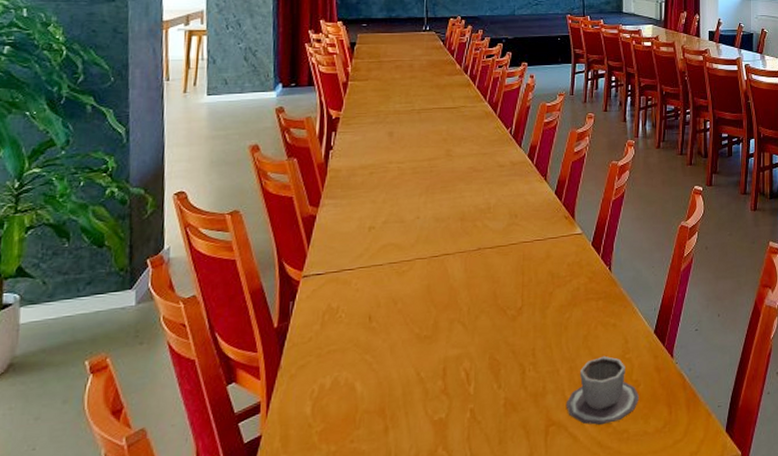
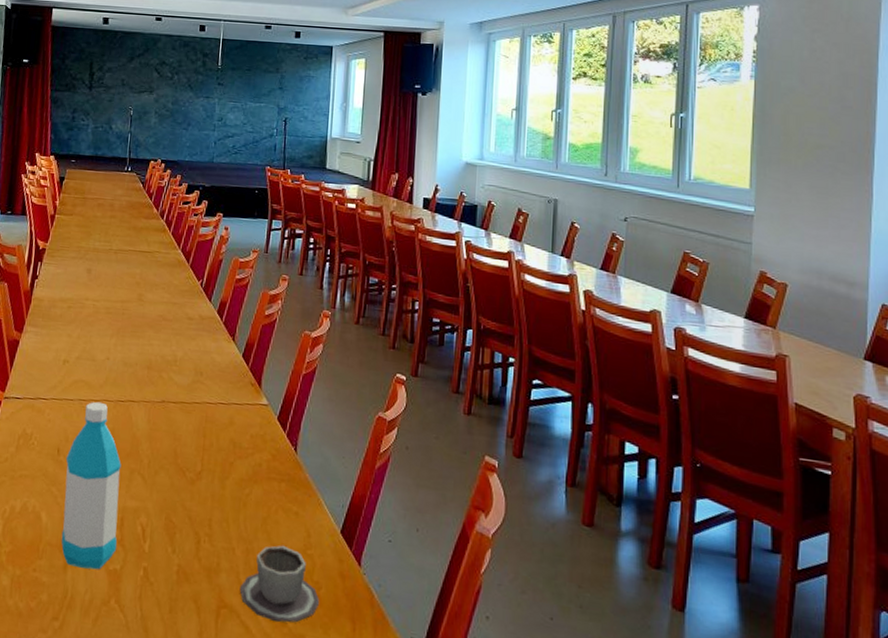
water bottle: none [378,261,441,428] -> present [61,401,121,570]

